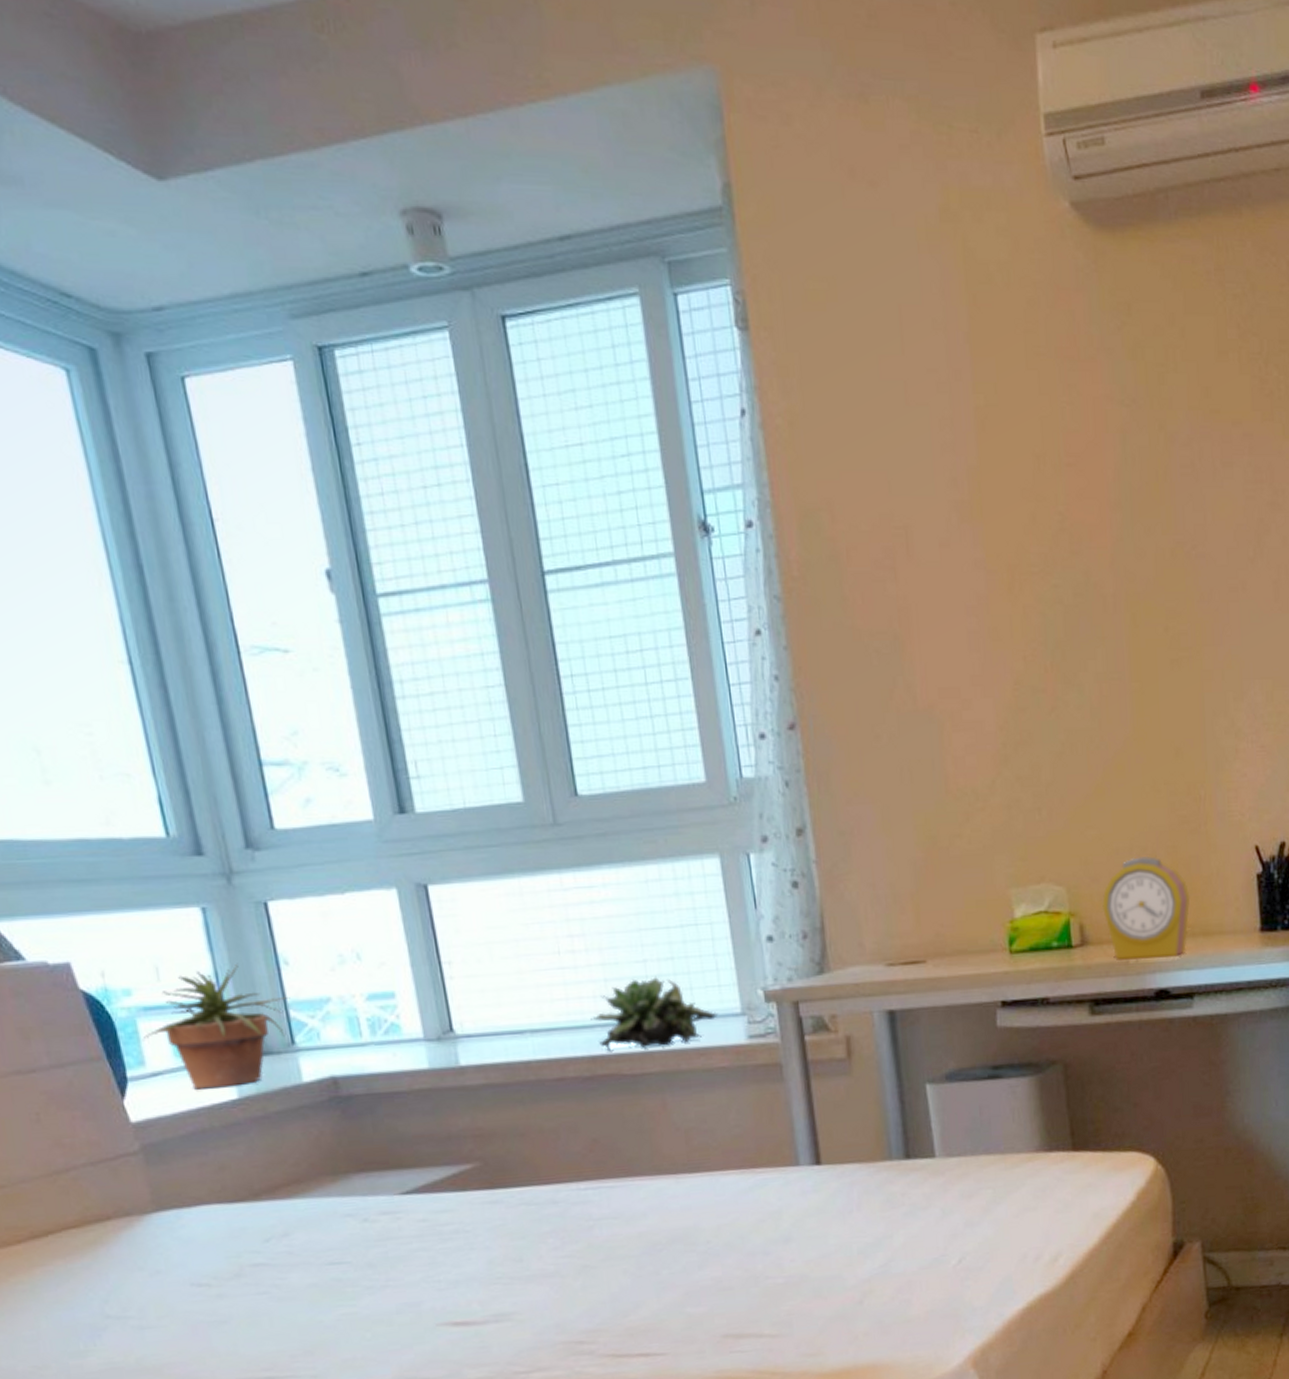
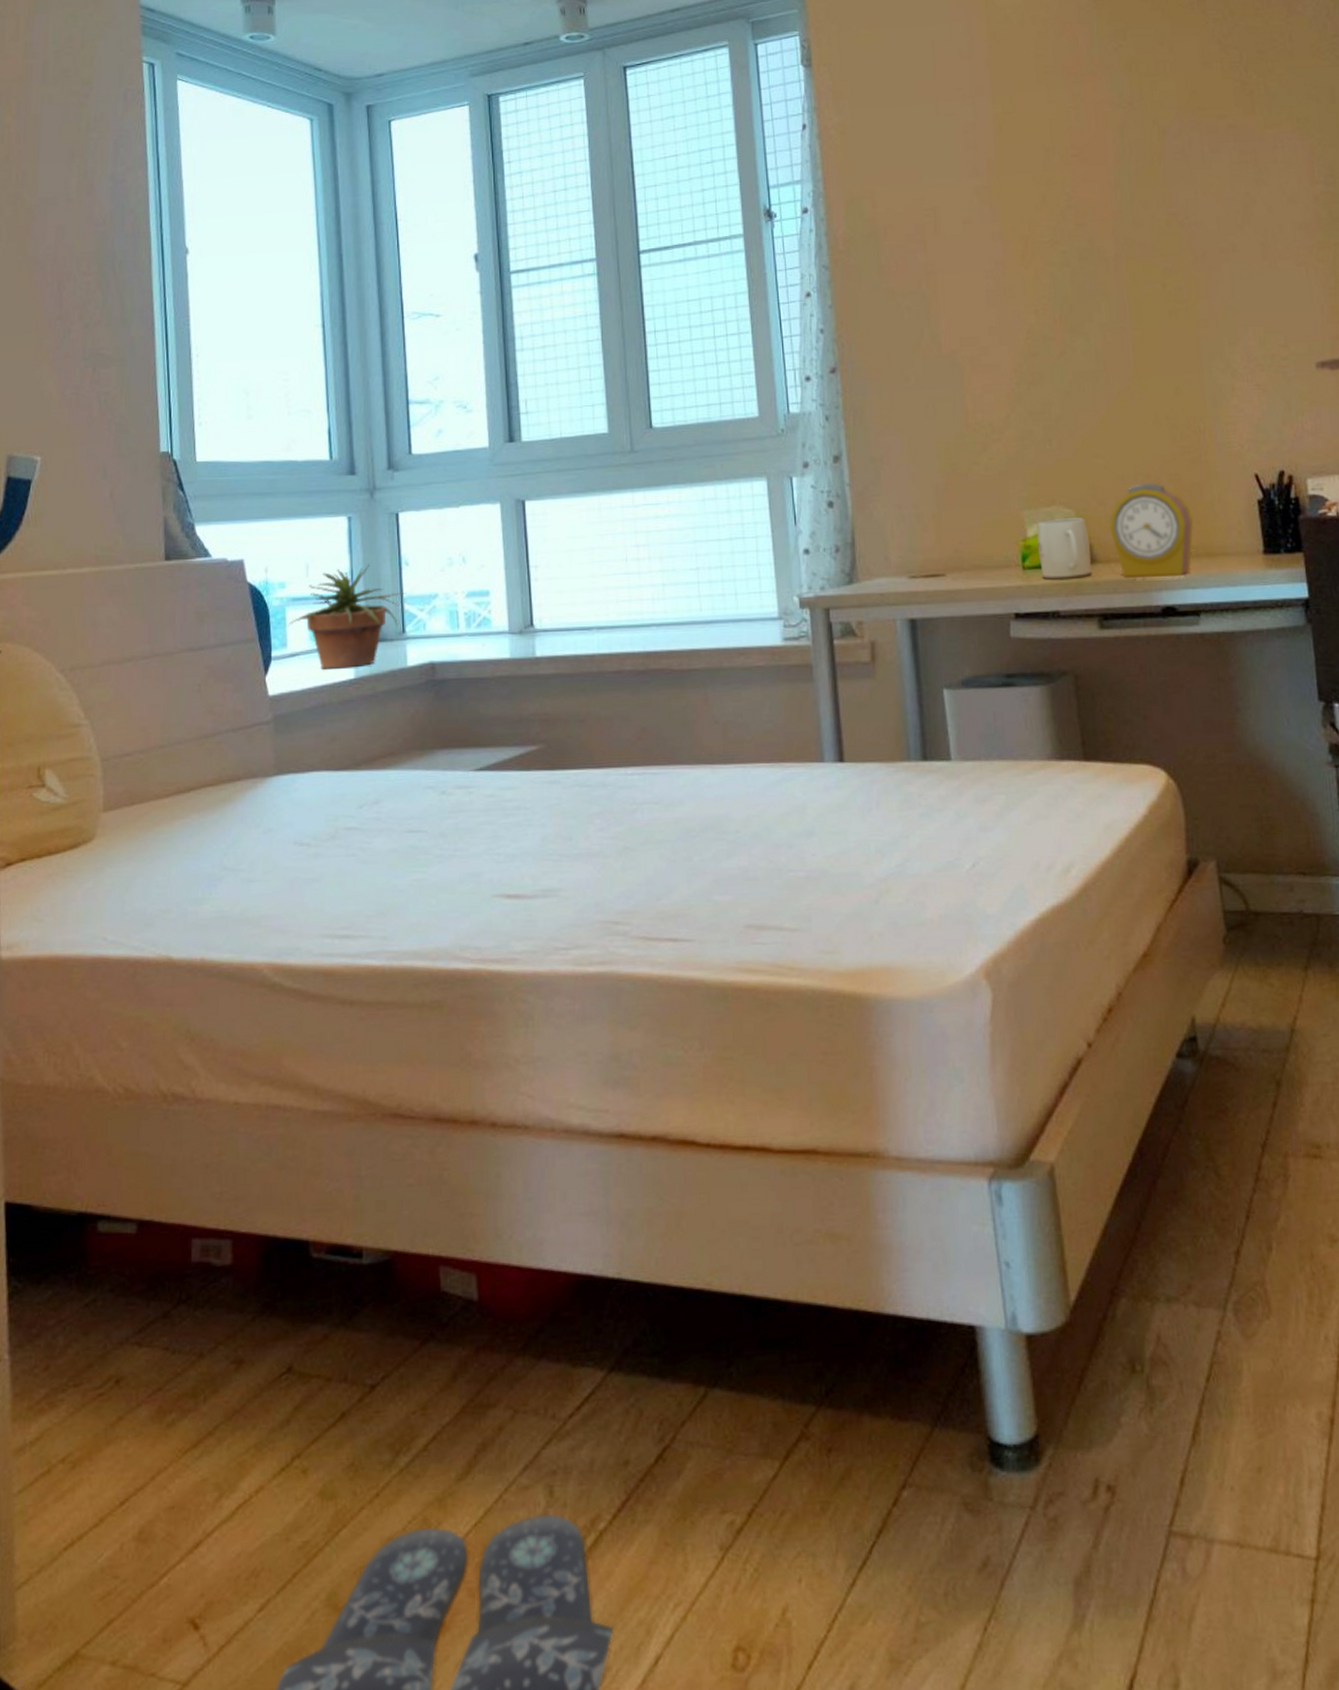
succulent plant: present [590,976,719,1050] -> none [648,582,759,647]
mug: none [1025,896,1084,966] -> present [1037,518,1092,581]

